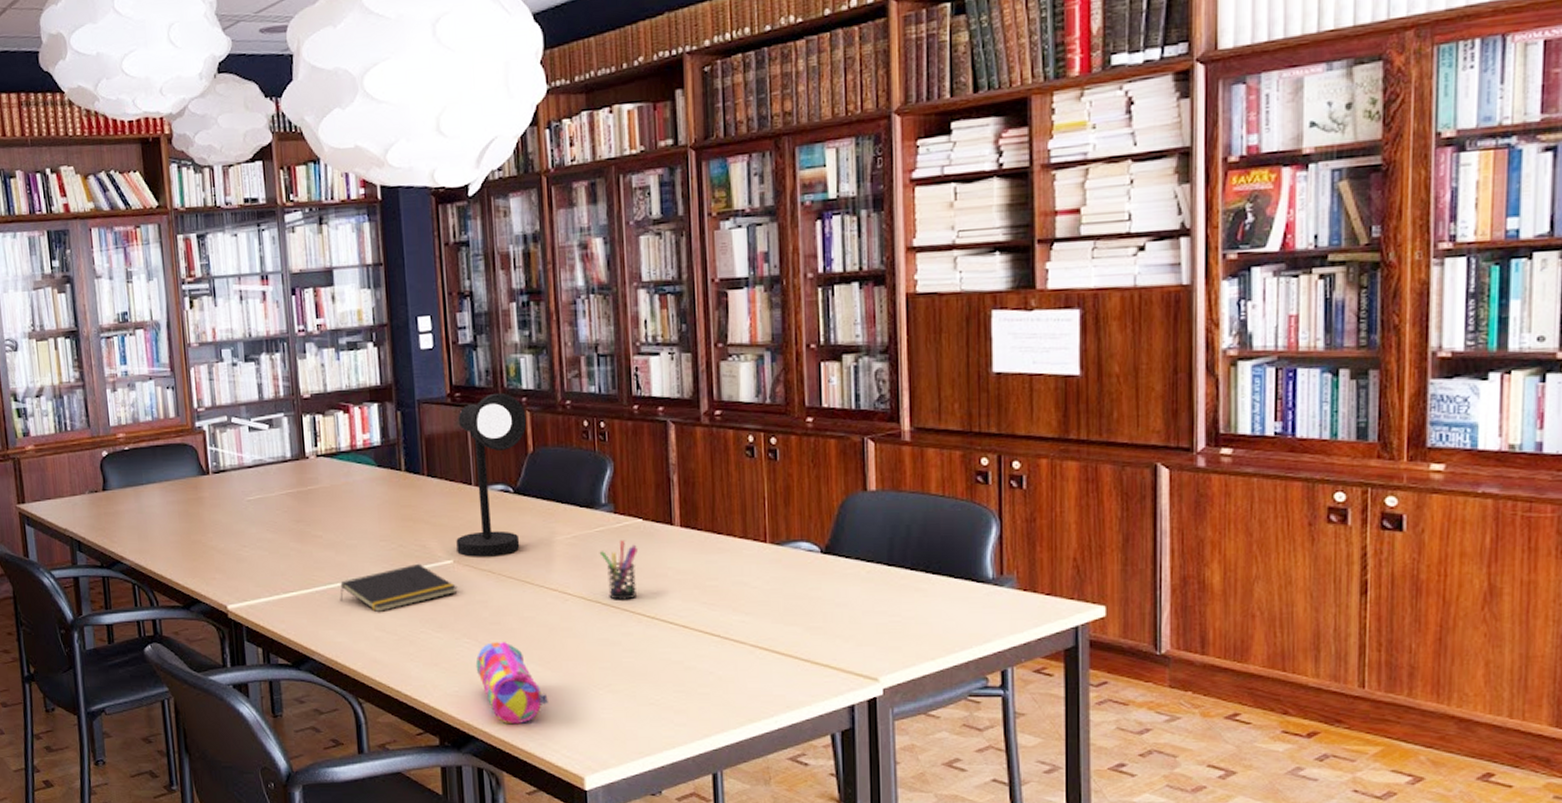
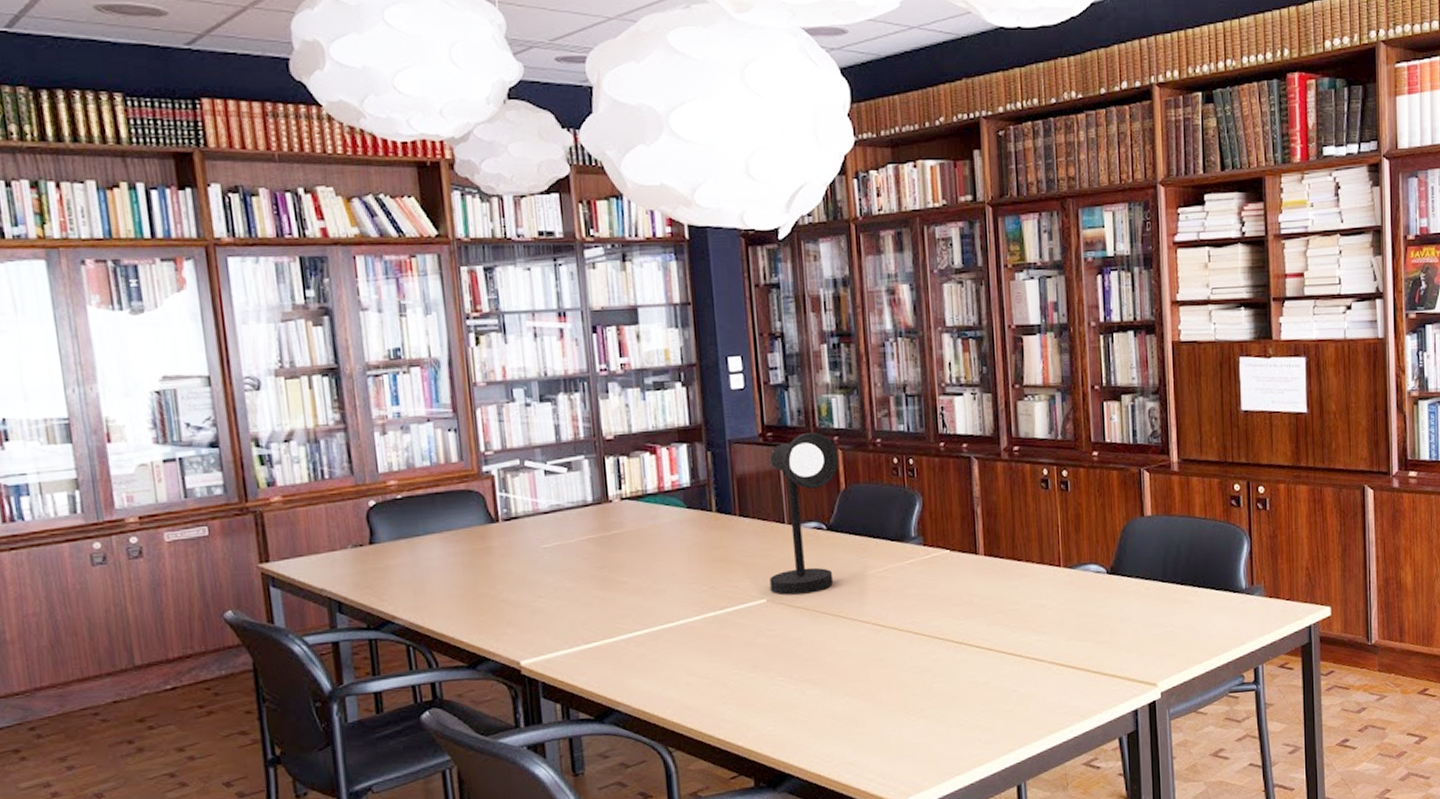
notepad: present [340,563,458,613] -> none [647,604,772,658]
pencil case: present [475,642,548,723] -> none [790,677,863,758]
pen holder: present [599,540,638,600] -> none [910,571,946,629]

